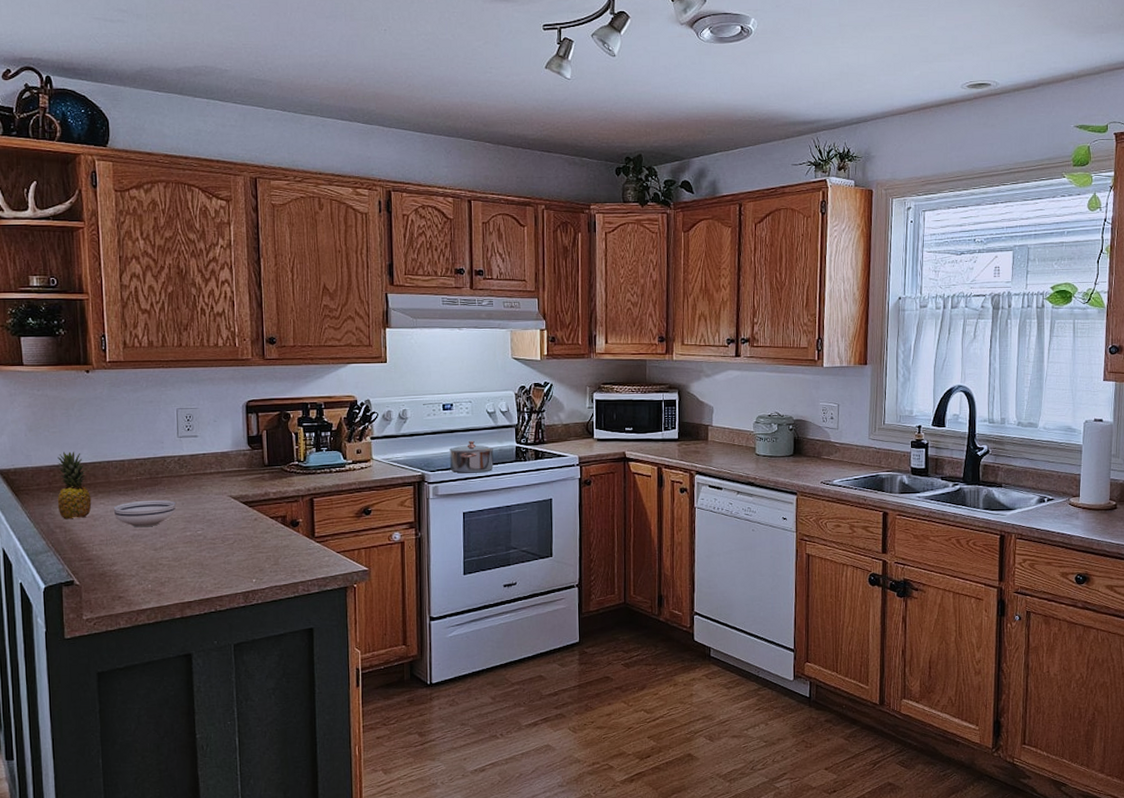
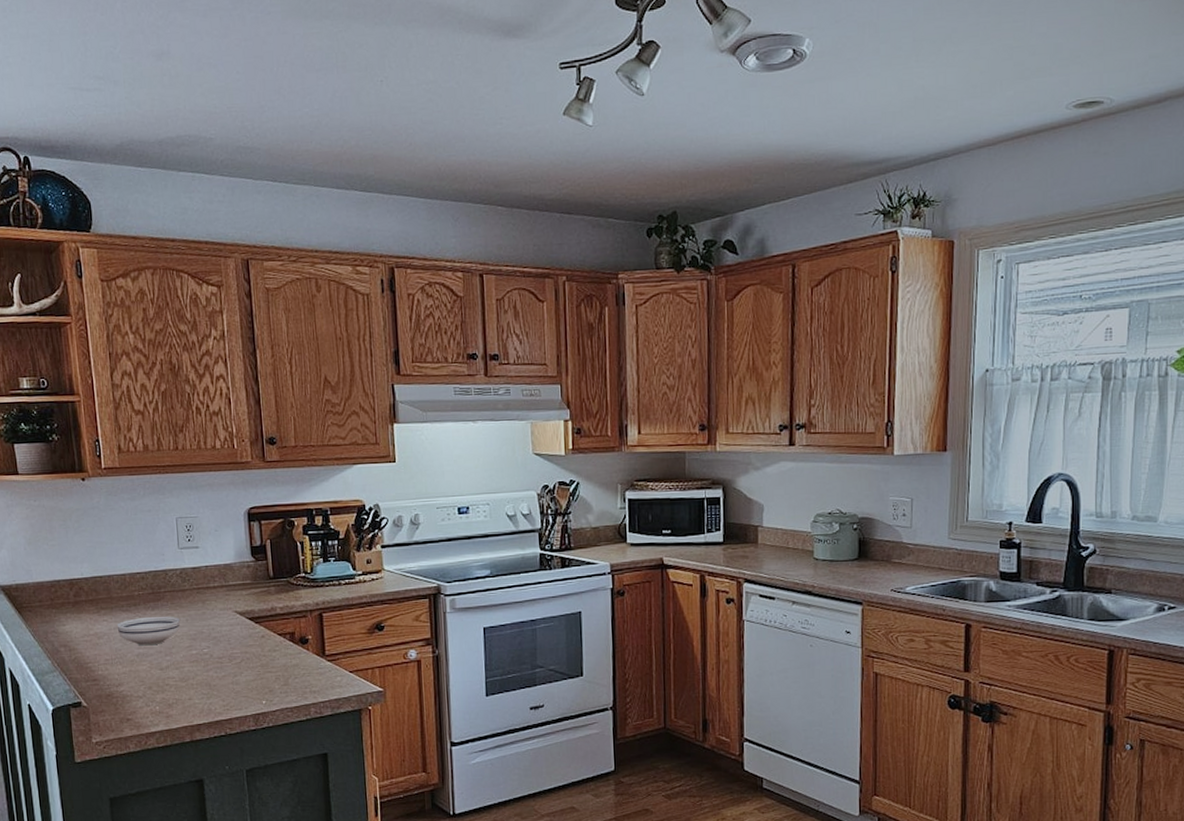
fruit: present [57,451,92,520] -> none [58,565,95,638]
cooking pot: present [450,440,494,473] -> none [467,547,516,584]

